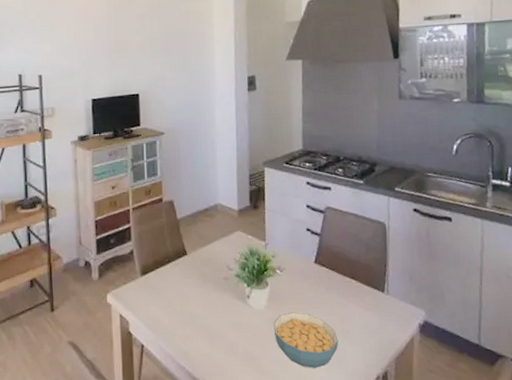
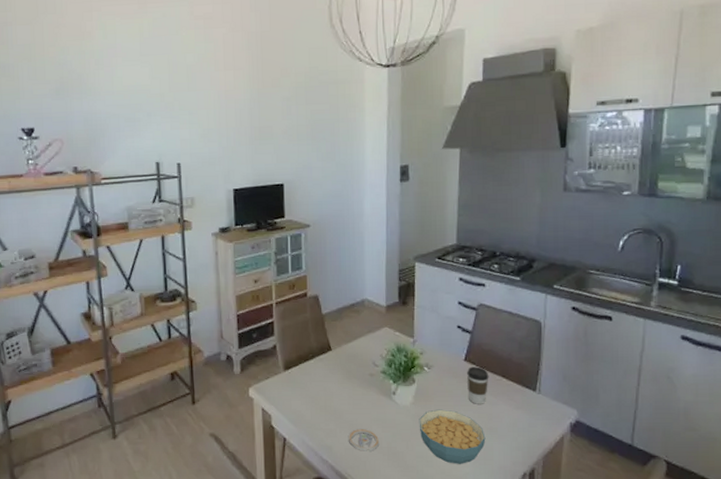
coaster: none [205,333,235,357] -> present [349,428,379,451]
coffee cup: none [318,268,339,306] -> present [467,366,489,404]

